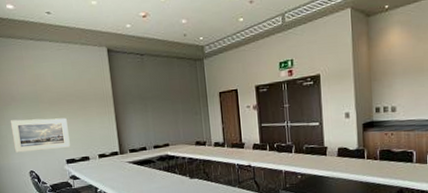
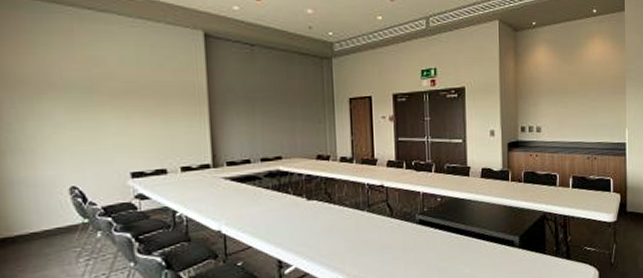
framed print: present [10,118,70,153] -> none [43,115,139,161]

